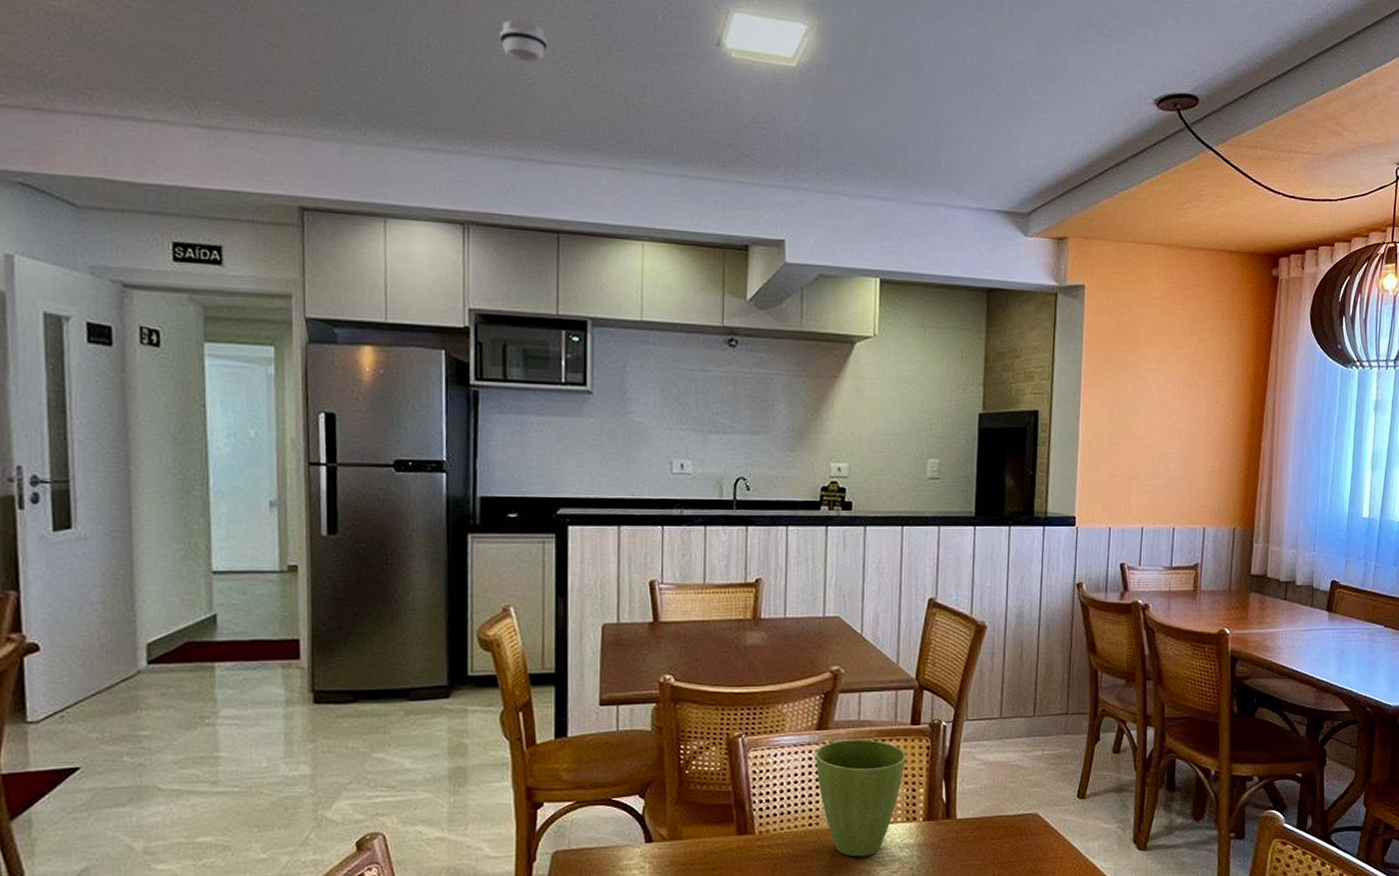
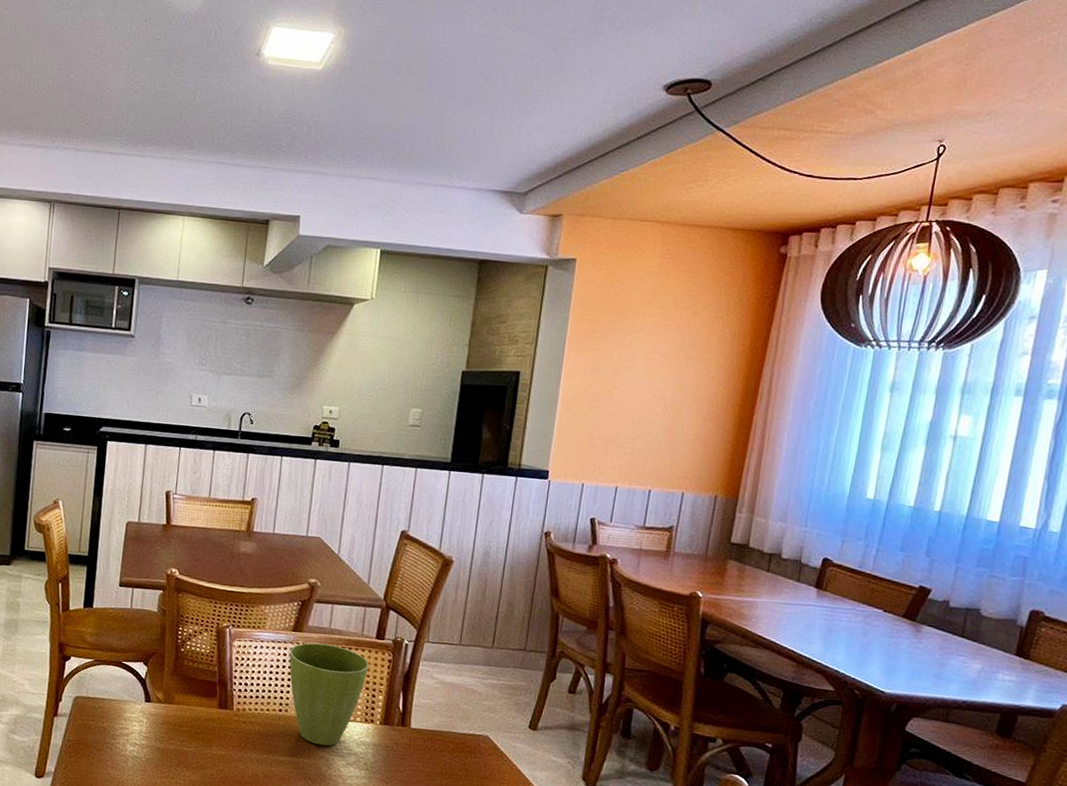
smoke detector: present [500,19,548,63] -> none [89,43,125,76]

